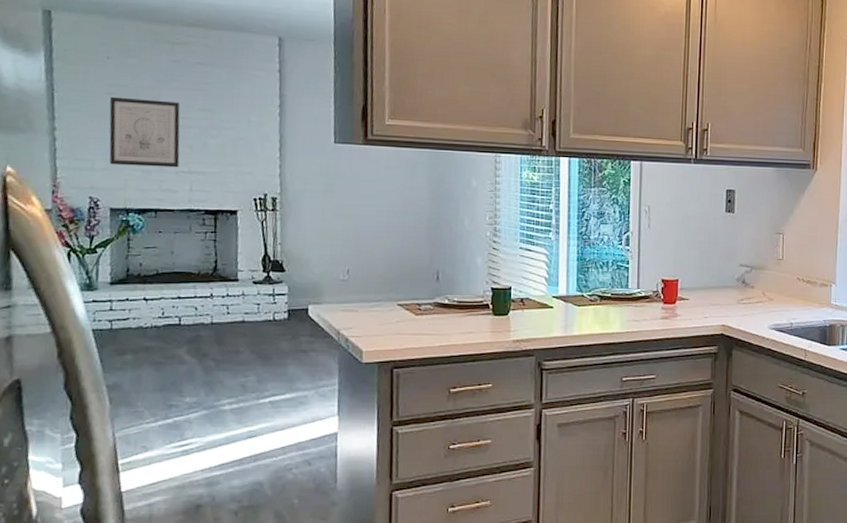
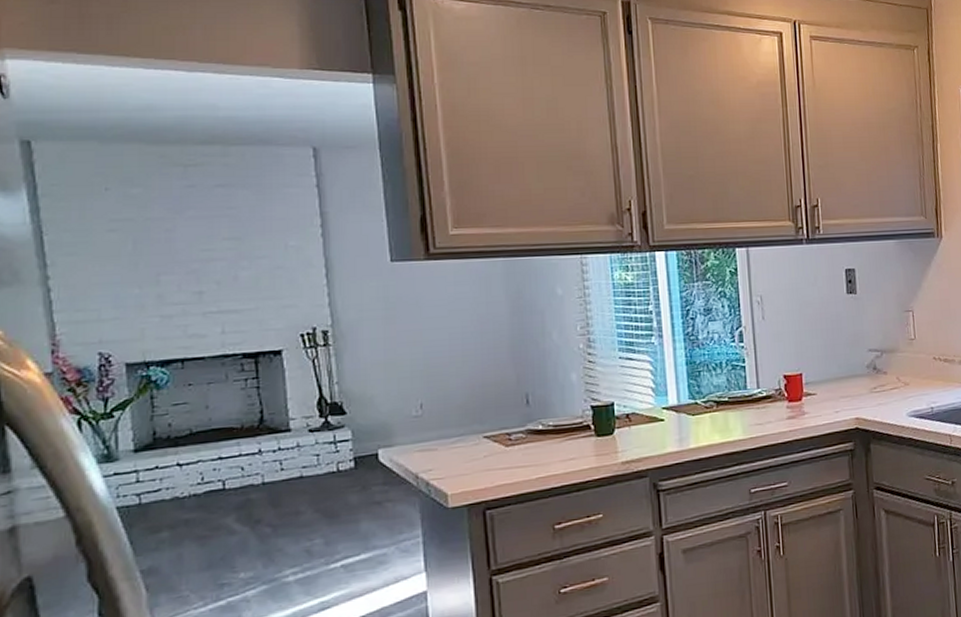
wall art: present [109,96,180,168] -> none [113,232,206,313]

